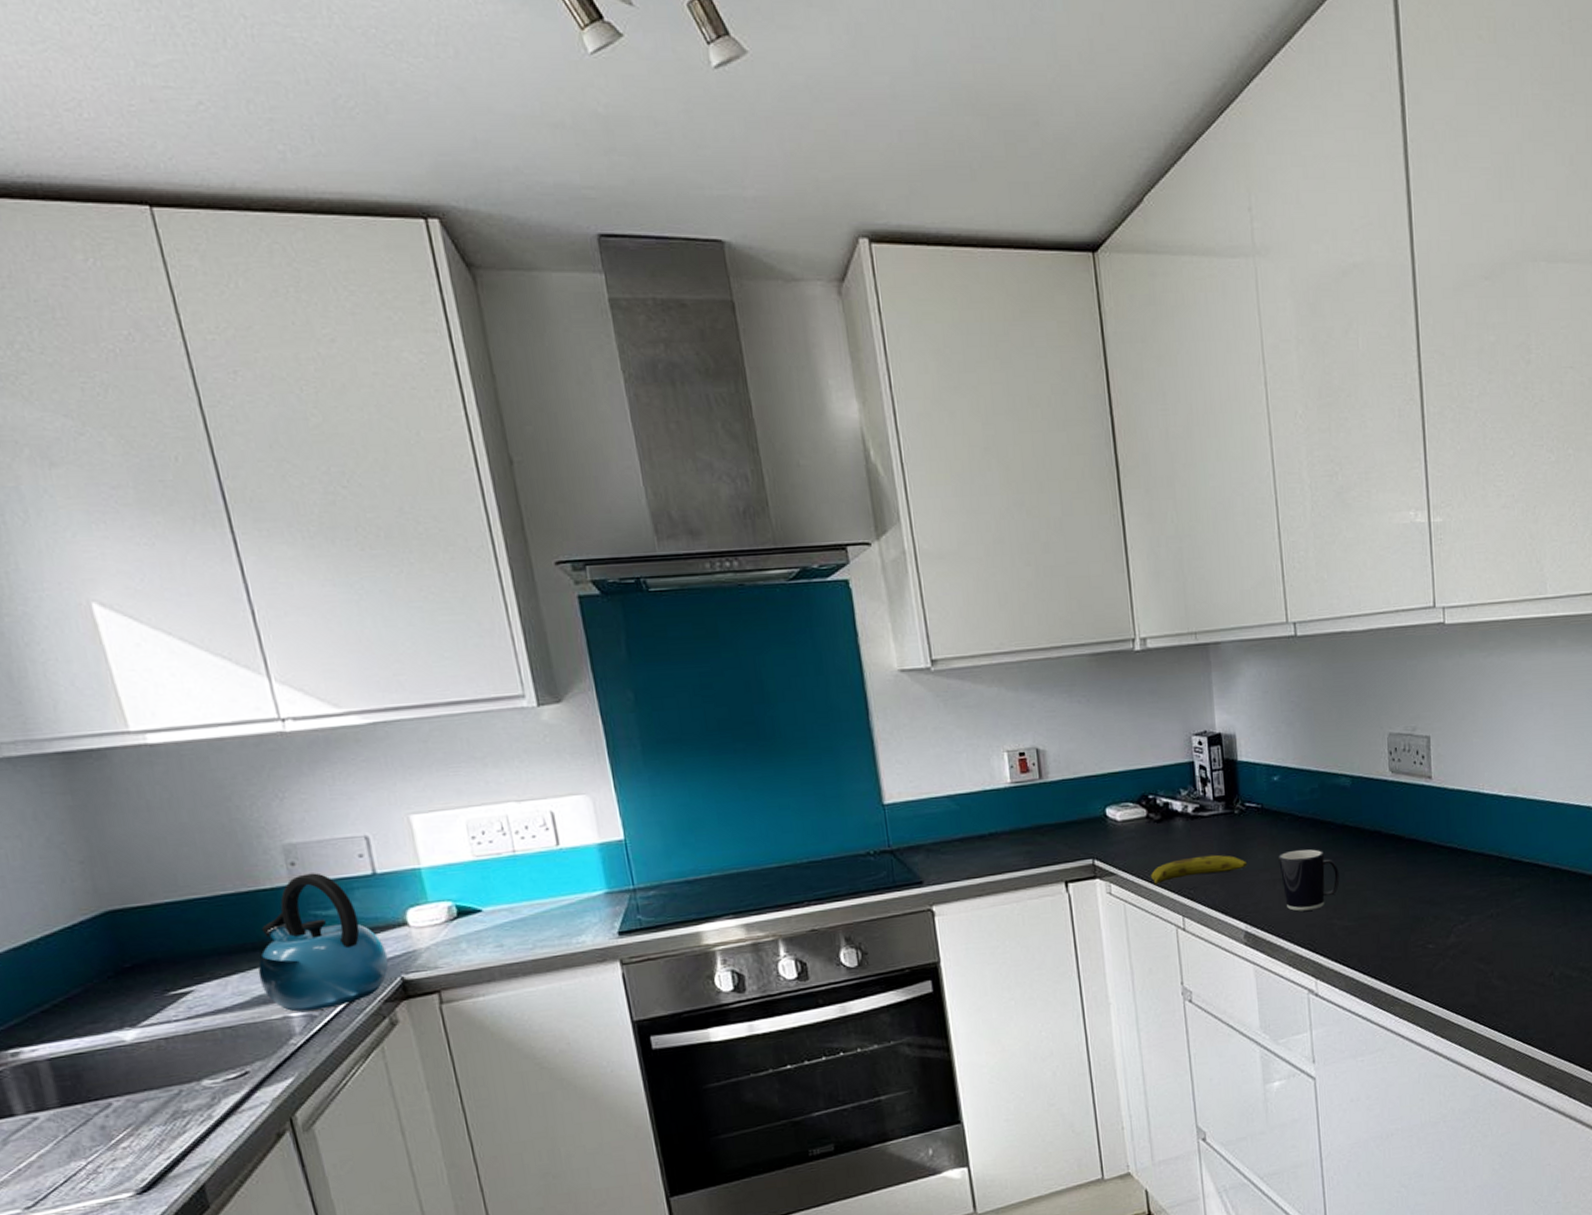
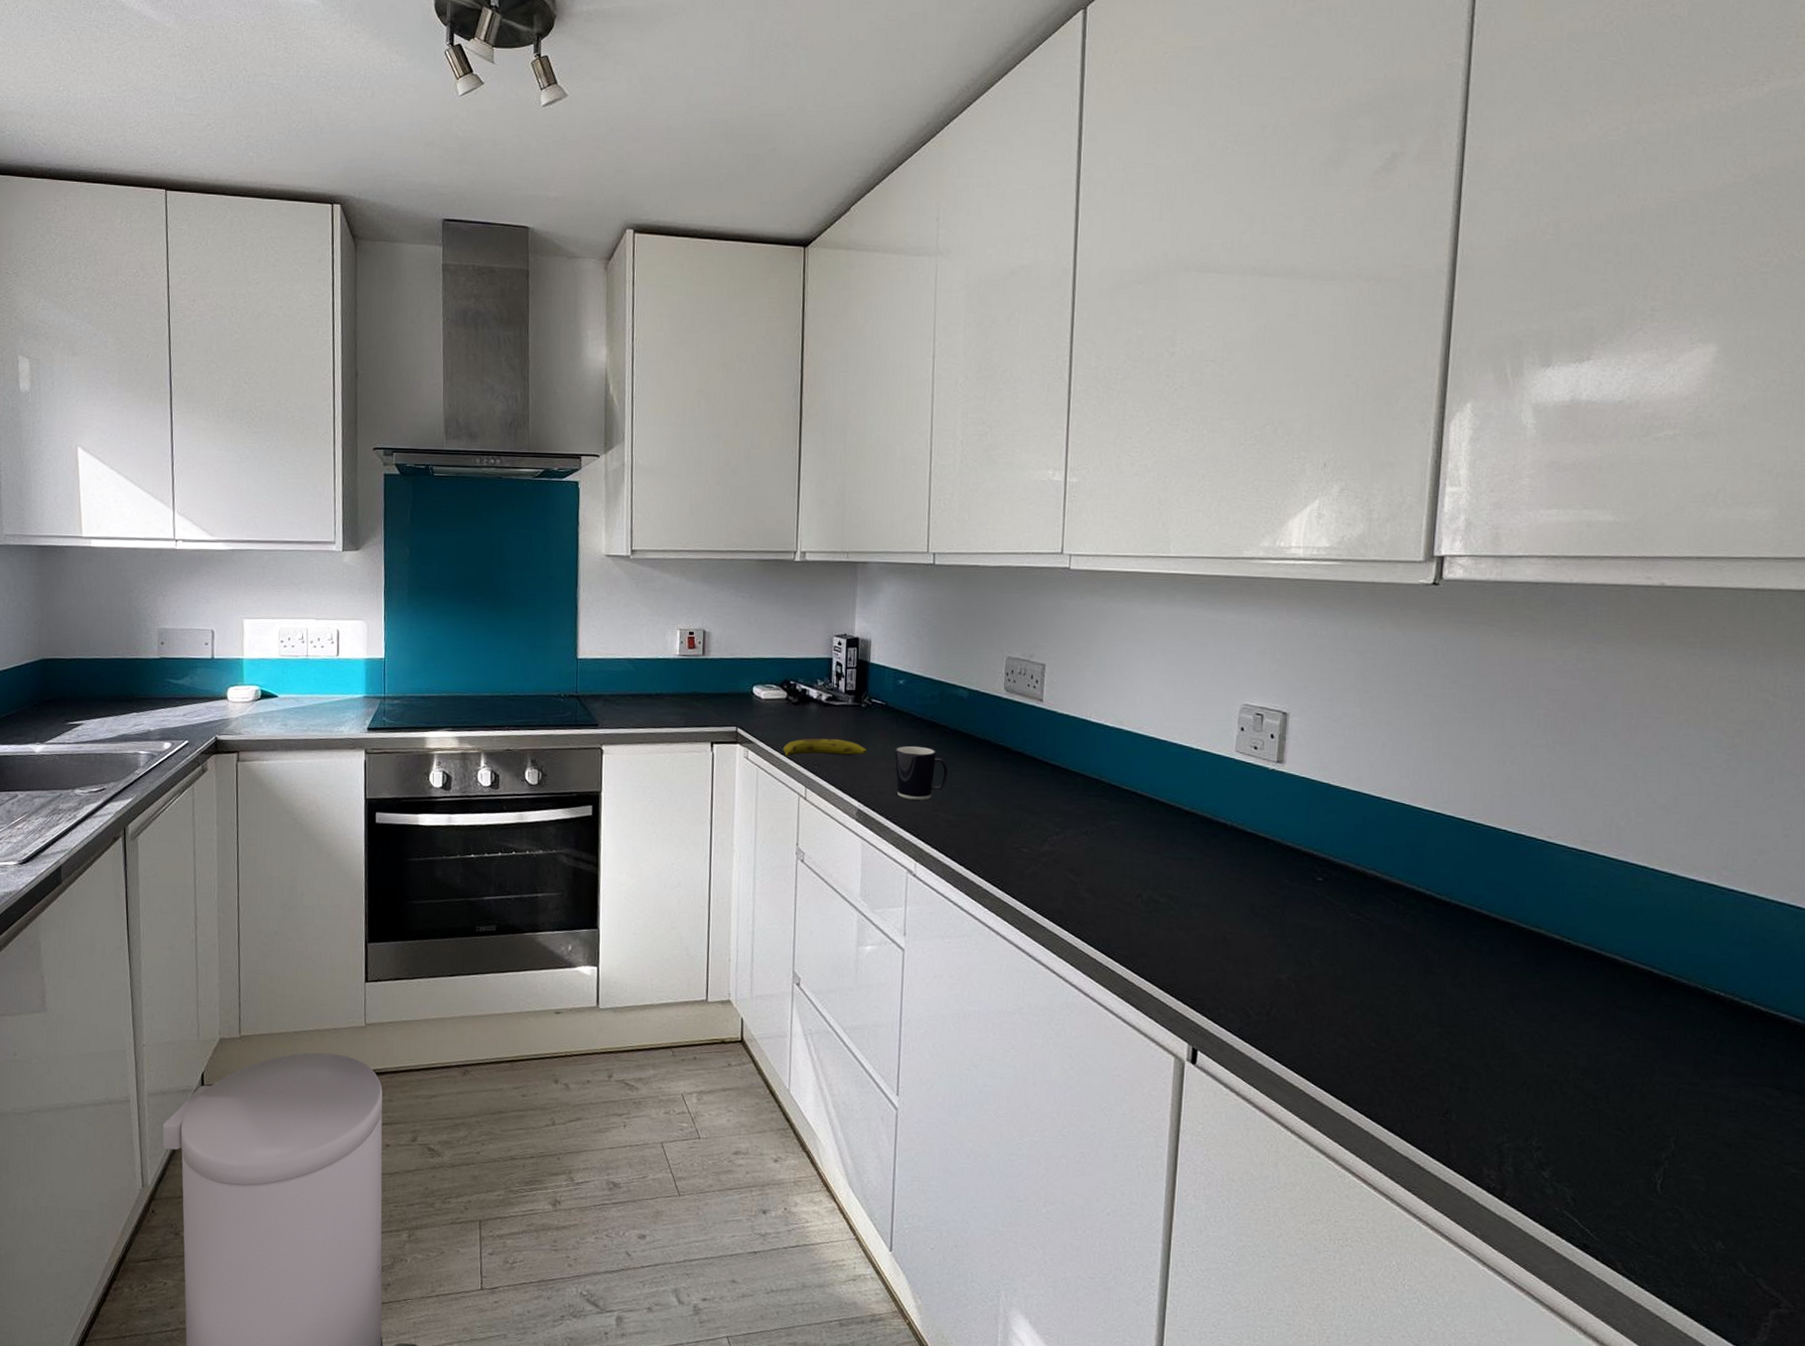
kettle: present [258,873,389,1012] -> none [125,651,210,752]

